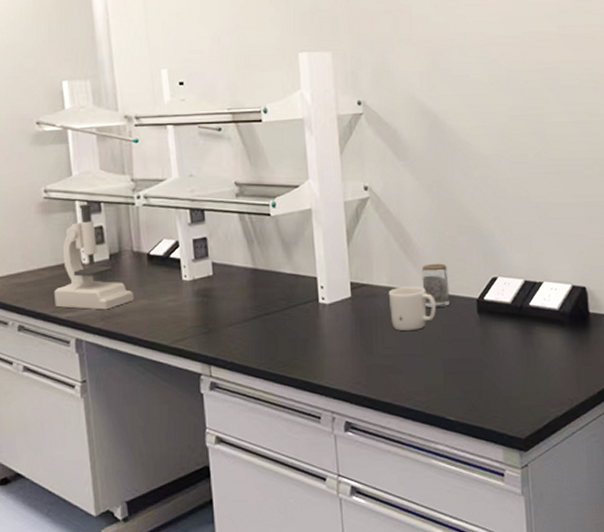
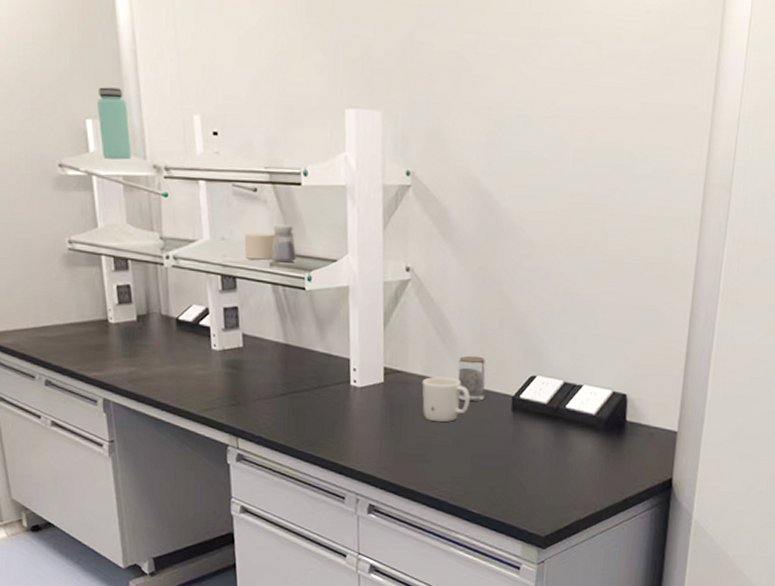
microscope: present [54,204,134,310] -> none [80,260,162,373]
bottle: none [73,52,104,114] -> present [97,87,131,160]
jar: none [211,167,239,192] -> present [244,232,275,260]
salt shaker: none [238,157,261,192] -> present [272,223,297,263]

